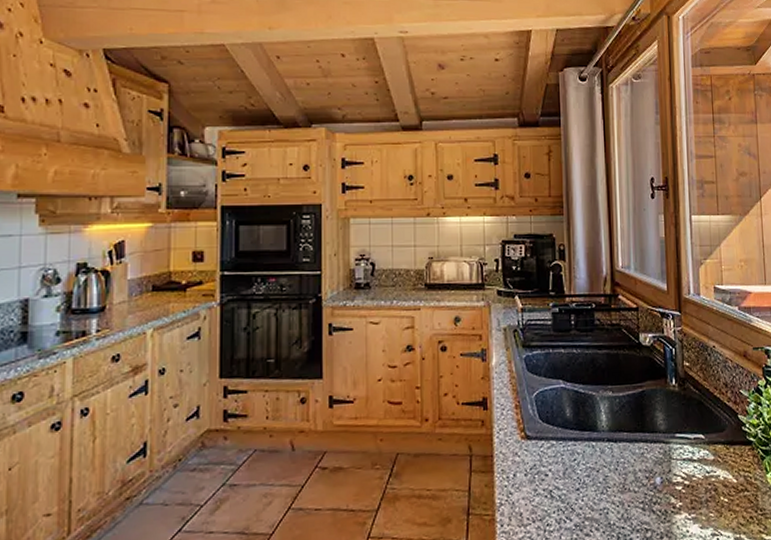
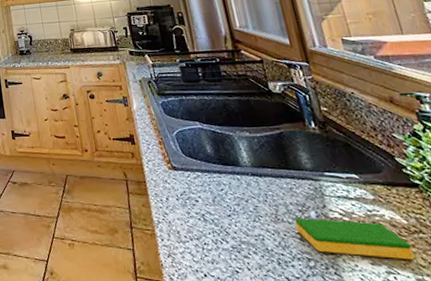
dish sponge: none [640,484,737,521] -> present [294,217,415,260]

